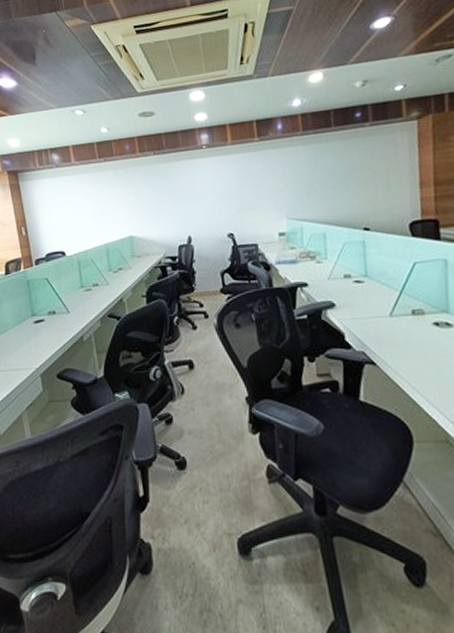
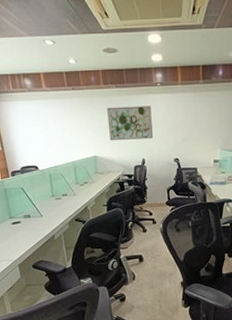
wall art: none [144,172,200,217] -> present [107,106,153,141]

